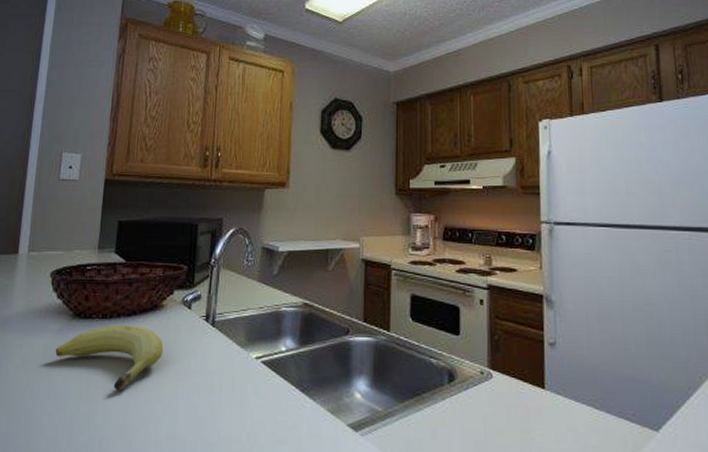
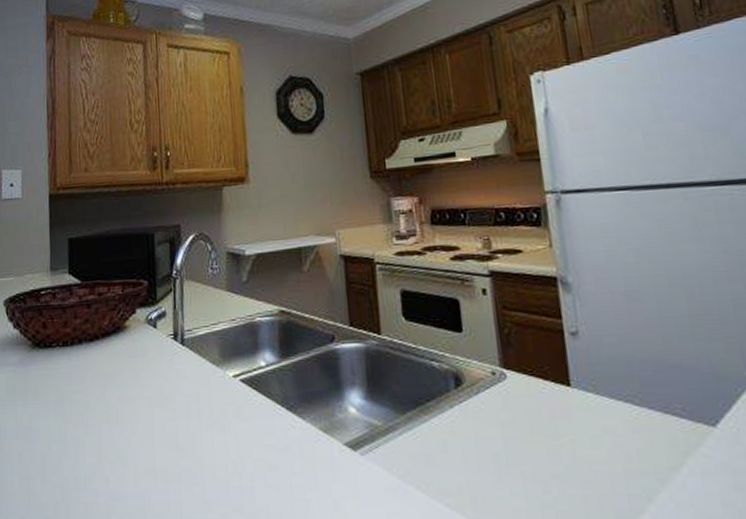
fruit: present [55,325,164,391] -> none [18,351,132,424]

